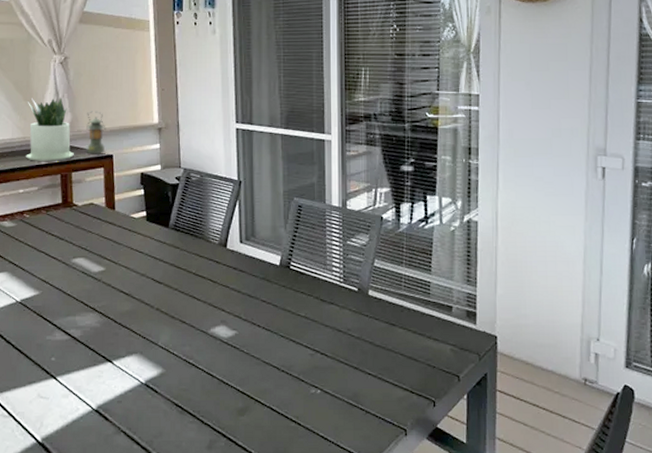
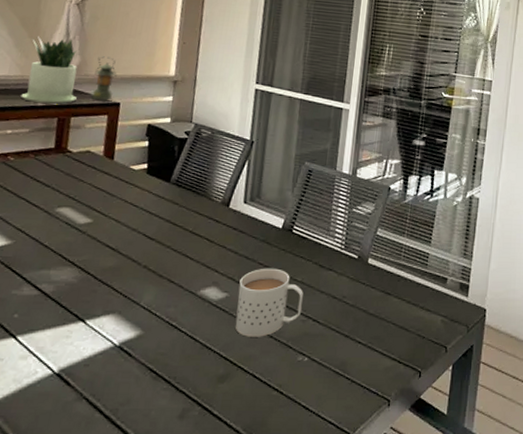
mug: none [246,305,309,372] -> present [235,268,304,337]

